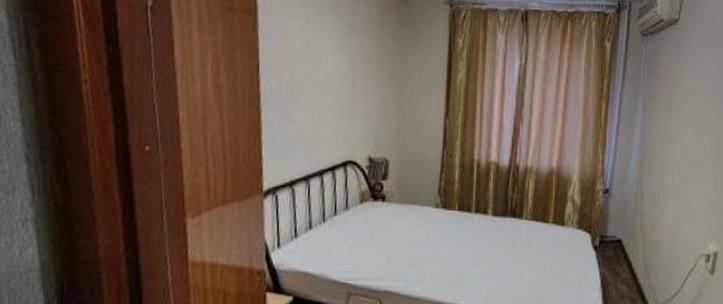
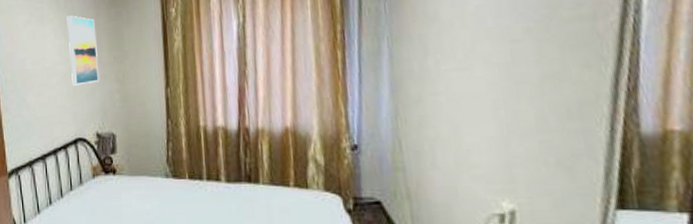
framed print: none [347,29,379,105] -> present [66,15,99,86]

